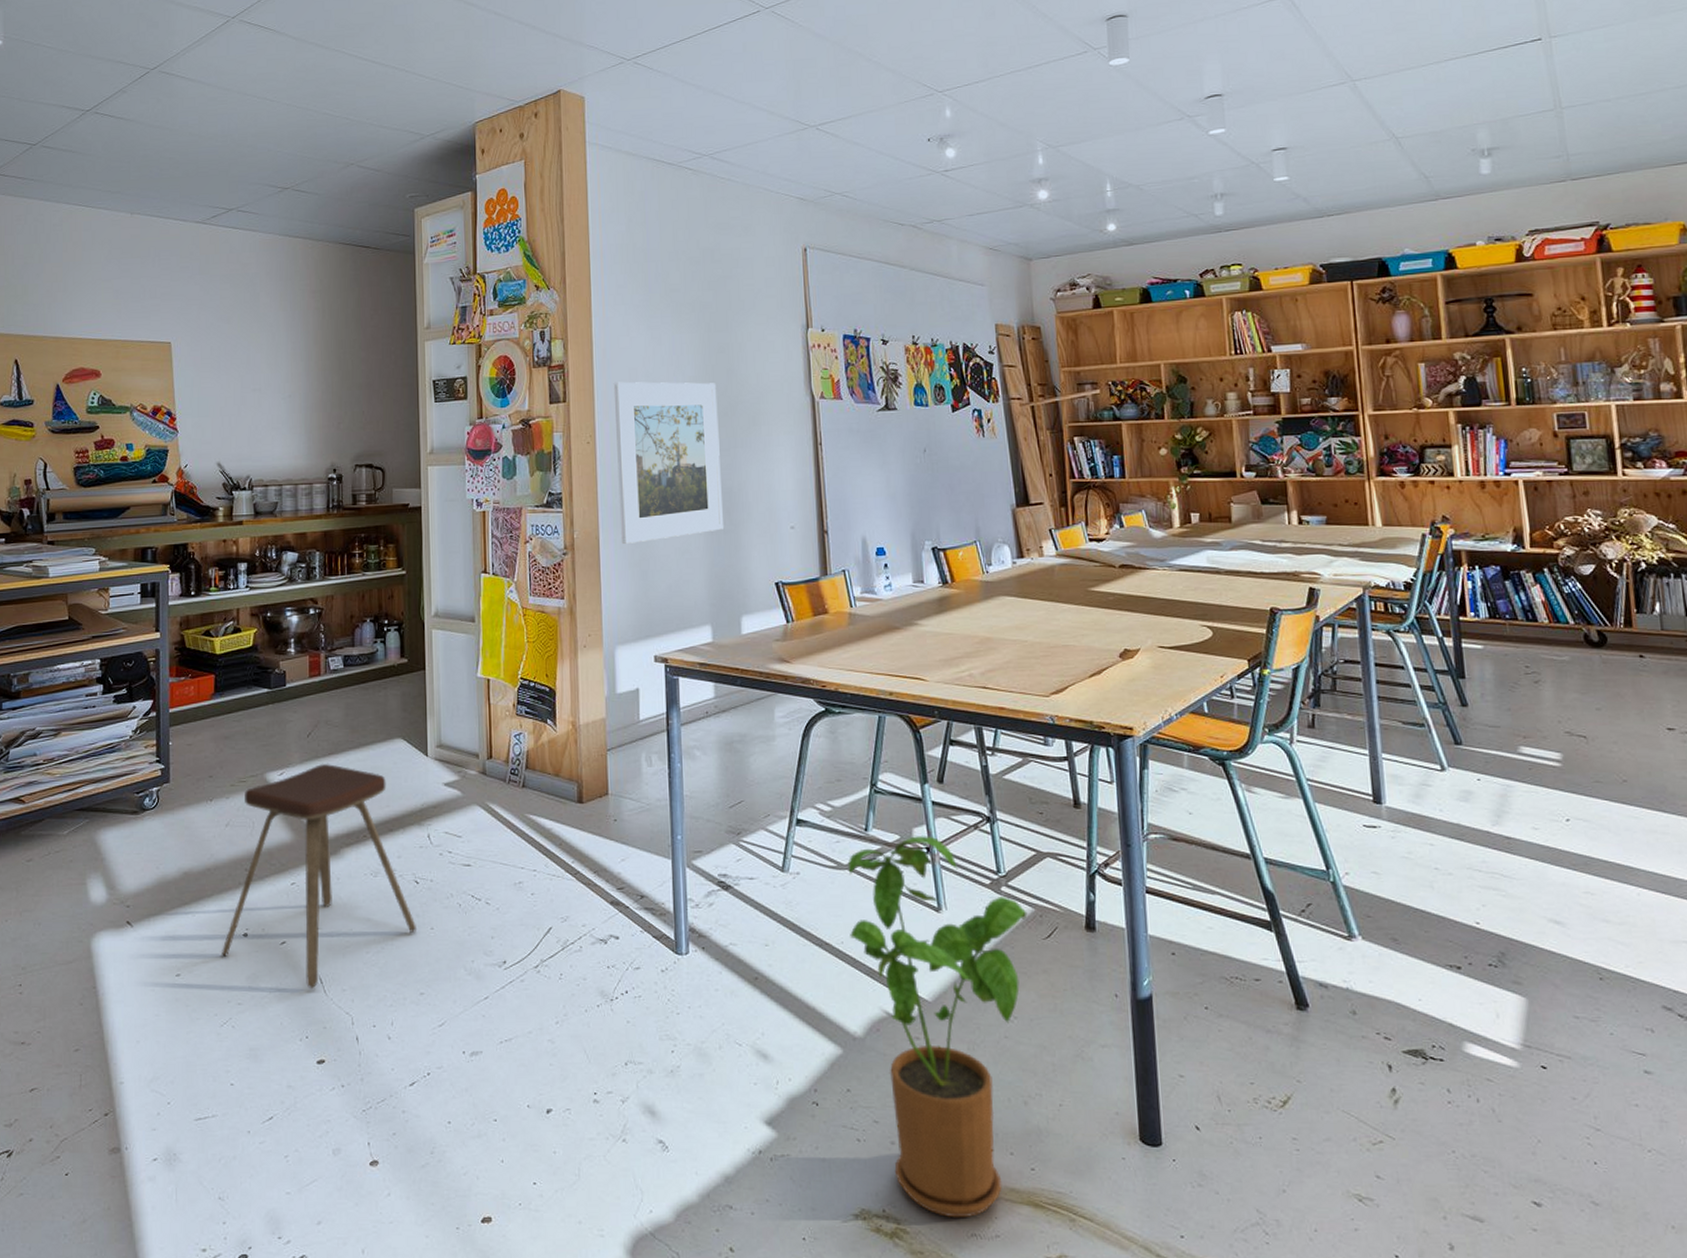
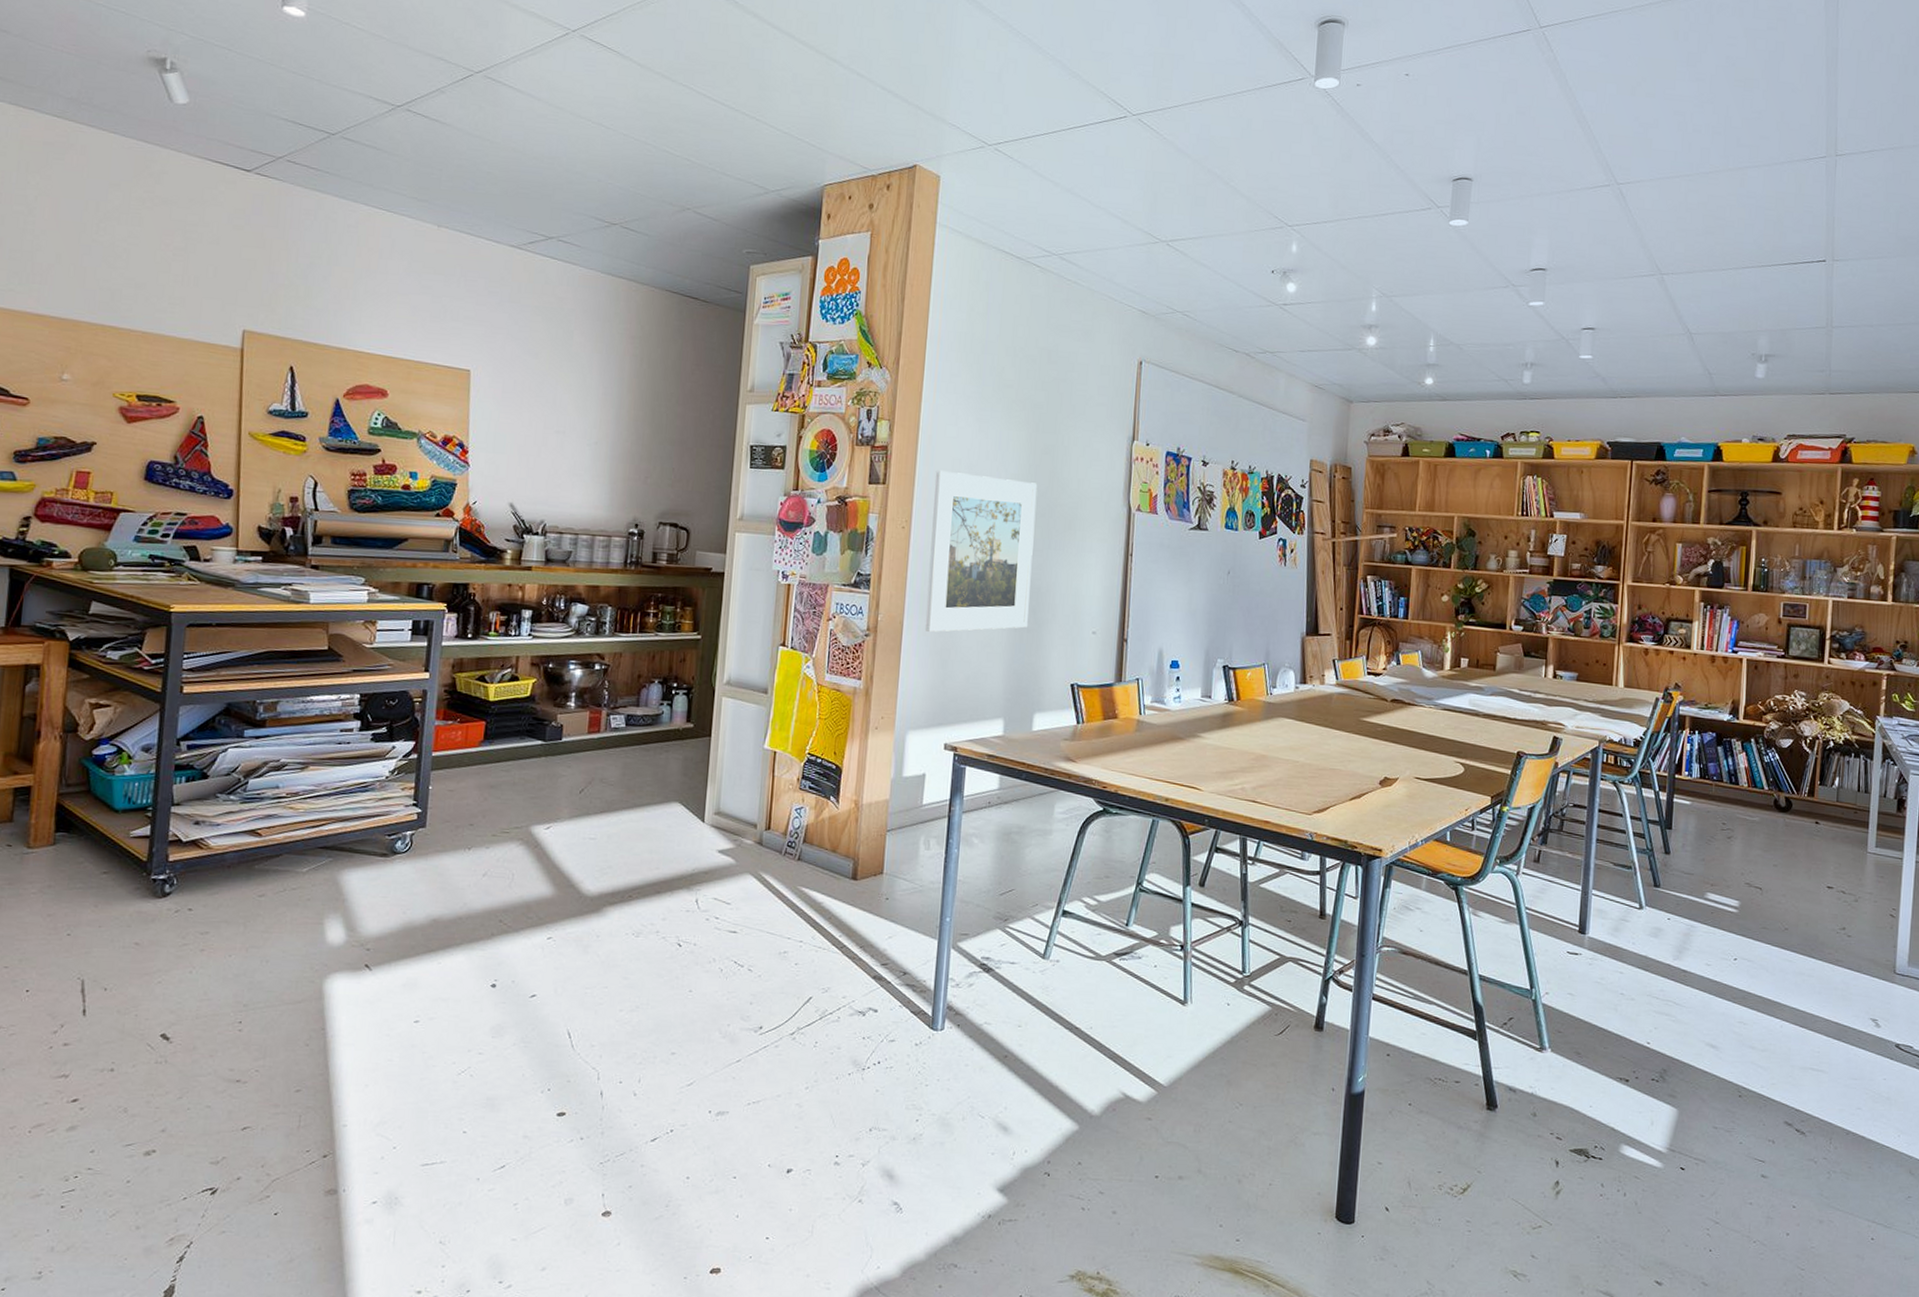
music stool: present [221,763,418,988] -> none [465,820,675,1042]
house plant: present [847,835,1028,1218] -> none [1099,933,1265,1282]

